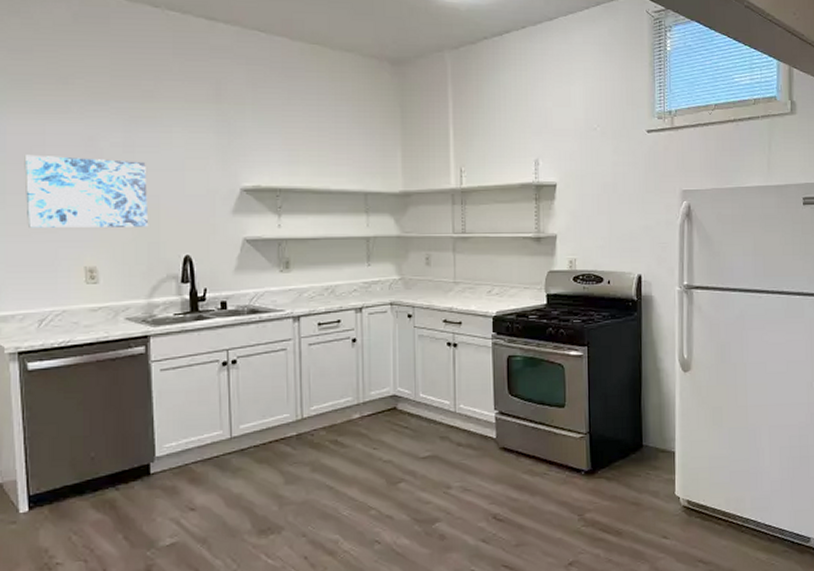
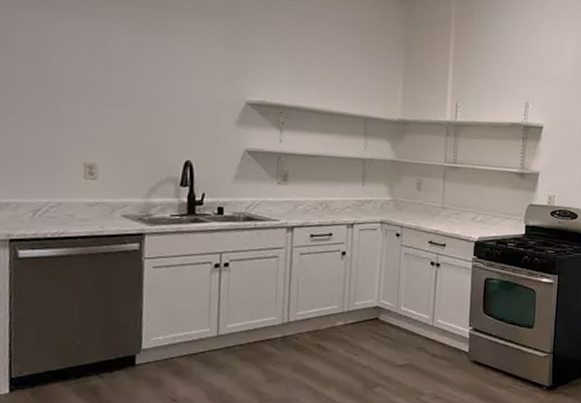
wall art: present [24,154,149,228] -> none [28,48,154,130]

